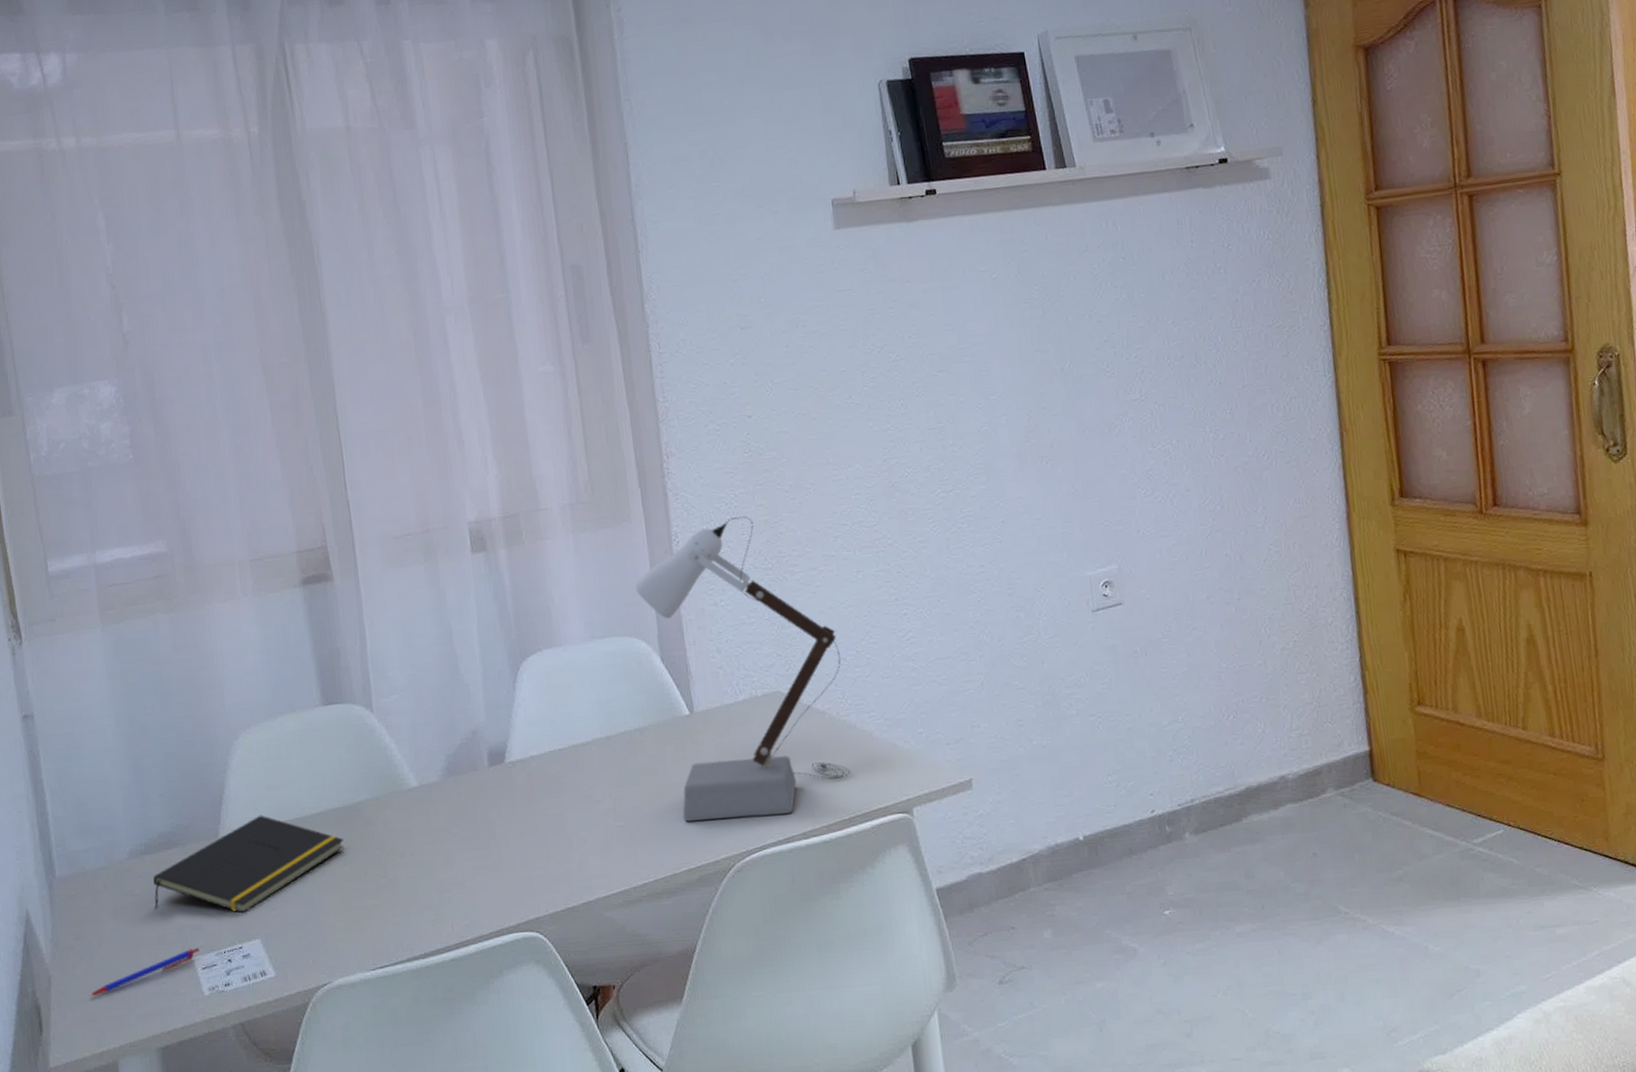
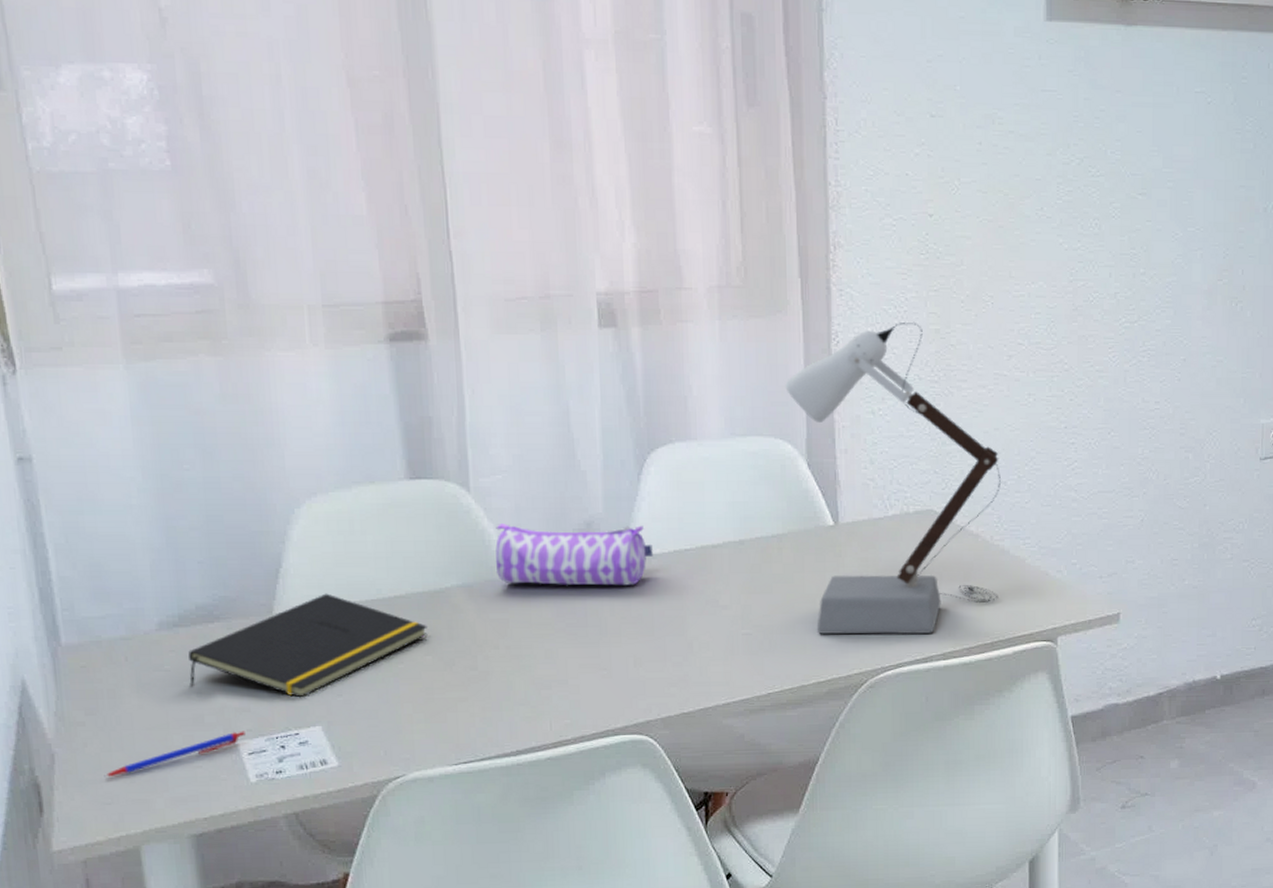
pencil case: none [396,730,531,795] -> present [495,522,653,586]

